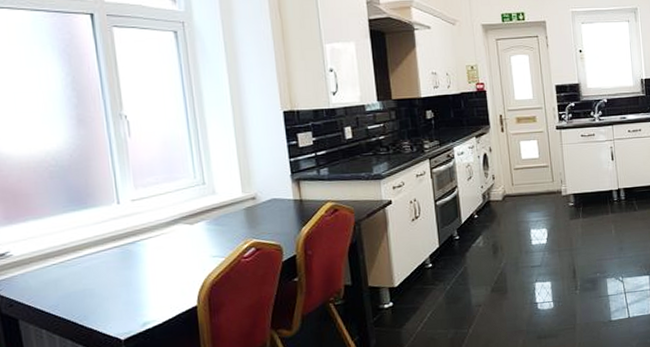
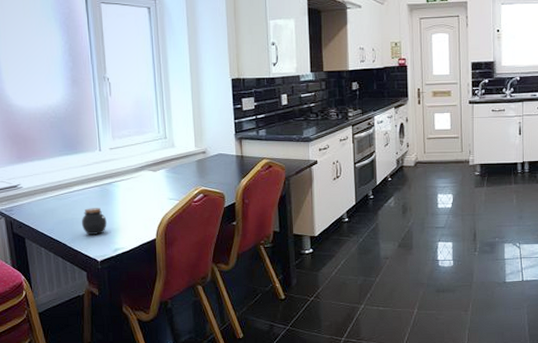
jar: none [96,273,132,308] -> present [81,208,107,235]

